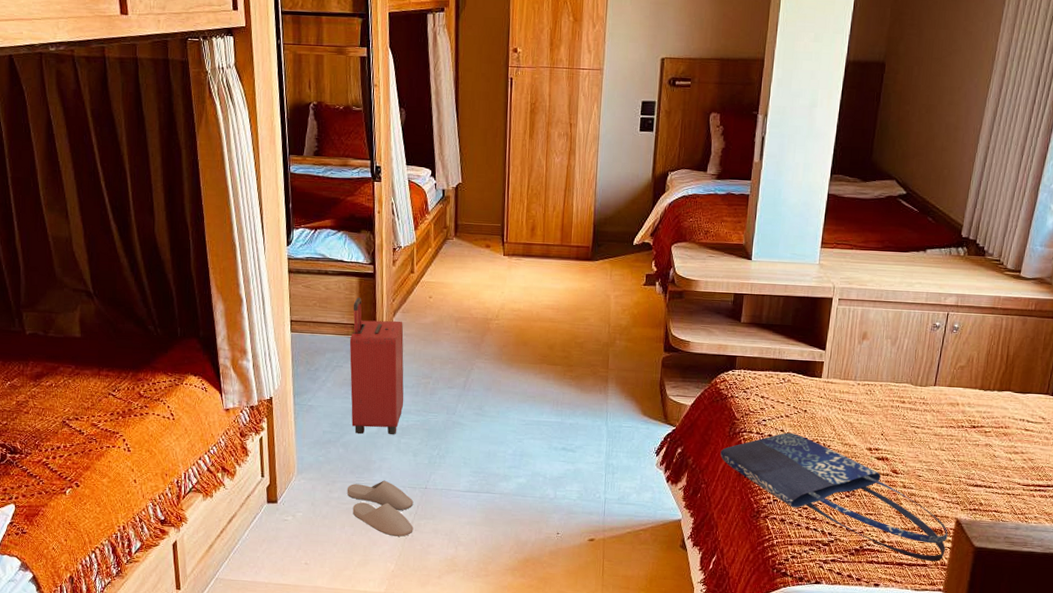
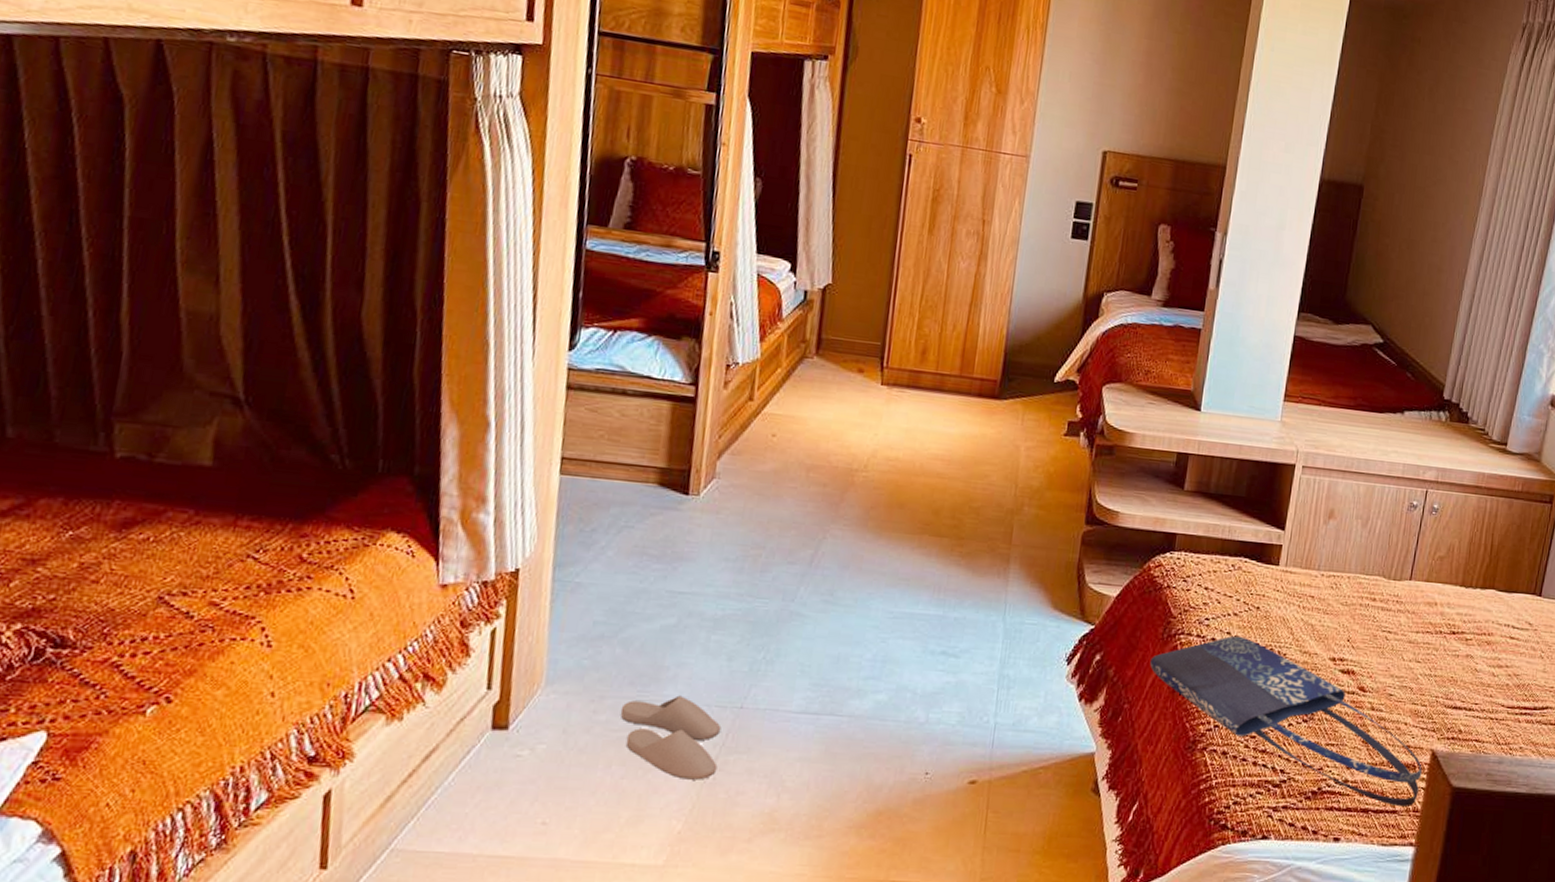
suitcase: present [349,297,404,435] -> none [638,430,731,630]

